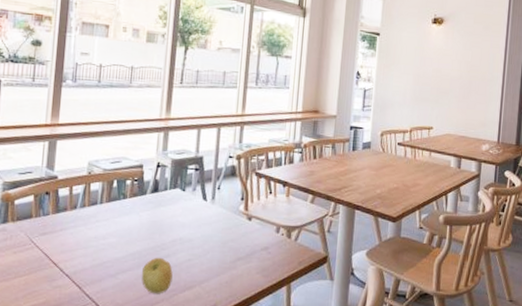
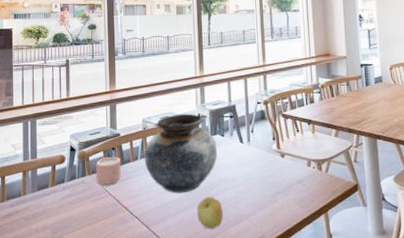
mug: none [21,203,55,235] -> present [96,157,121,185]
vase: none [84,160,175,252] -> present [144,113,217,194]

